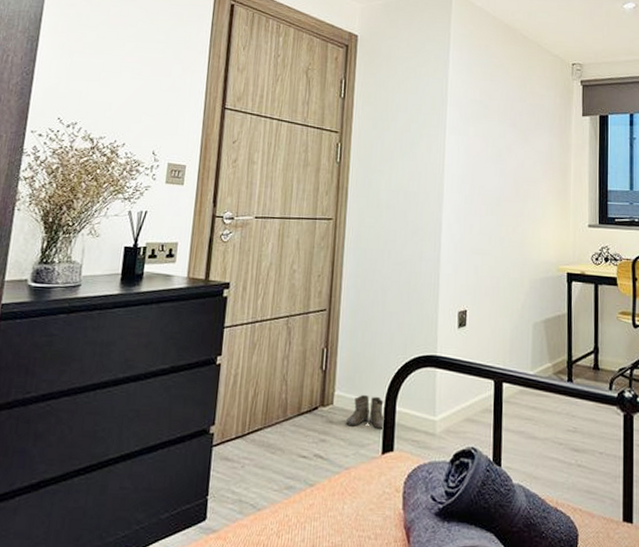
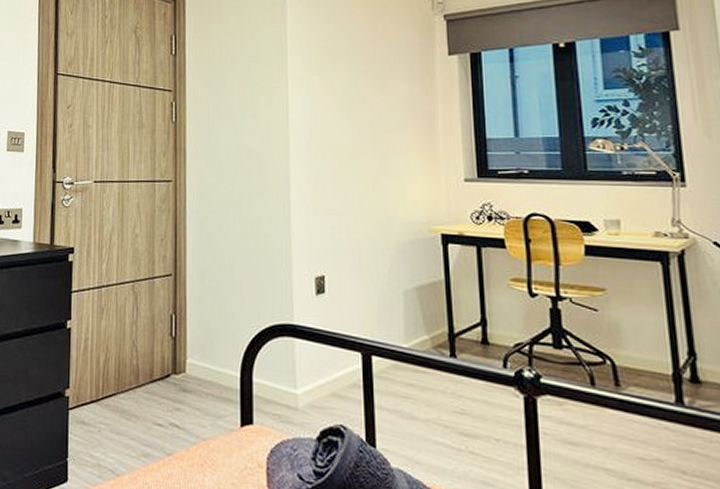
boots: present [346,394,385,429] -> none [201,363,242,401]

